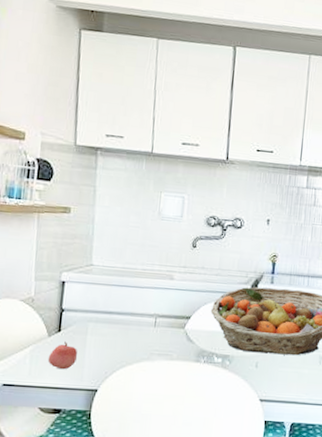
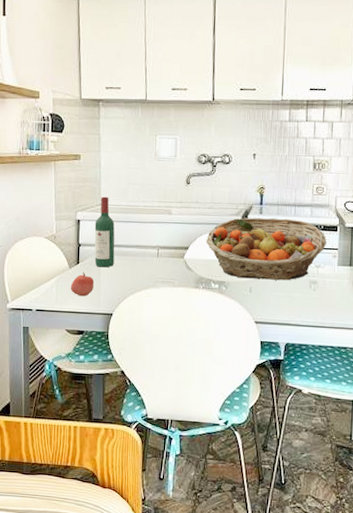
wine bottle: none [79,256,107,337] -> present [94,196,115,268]

